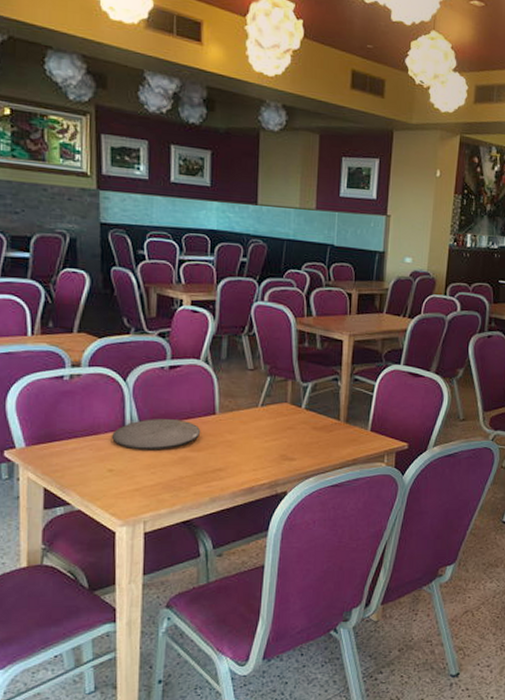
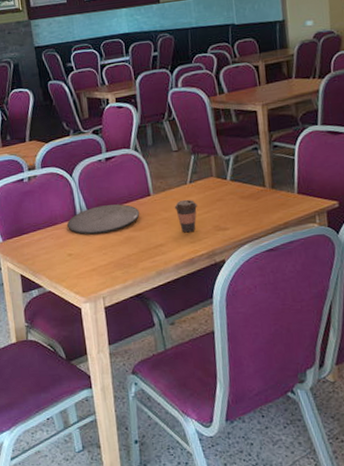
coffee cup: none [240,423,267,459] -> present [174,199,198,233]

